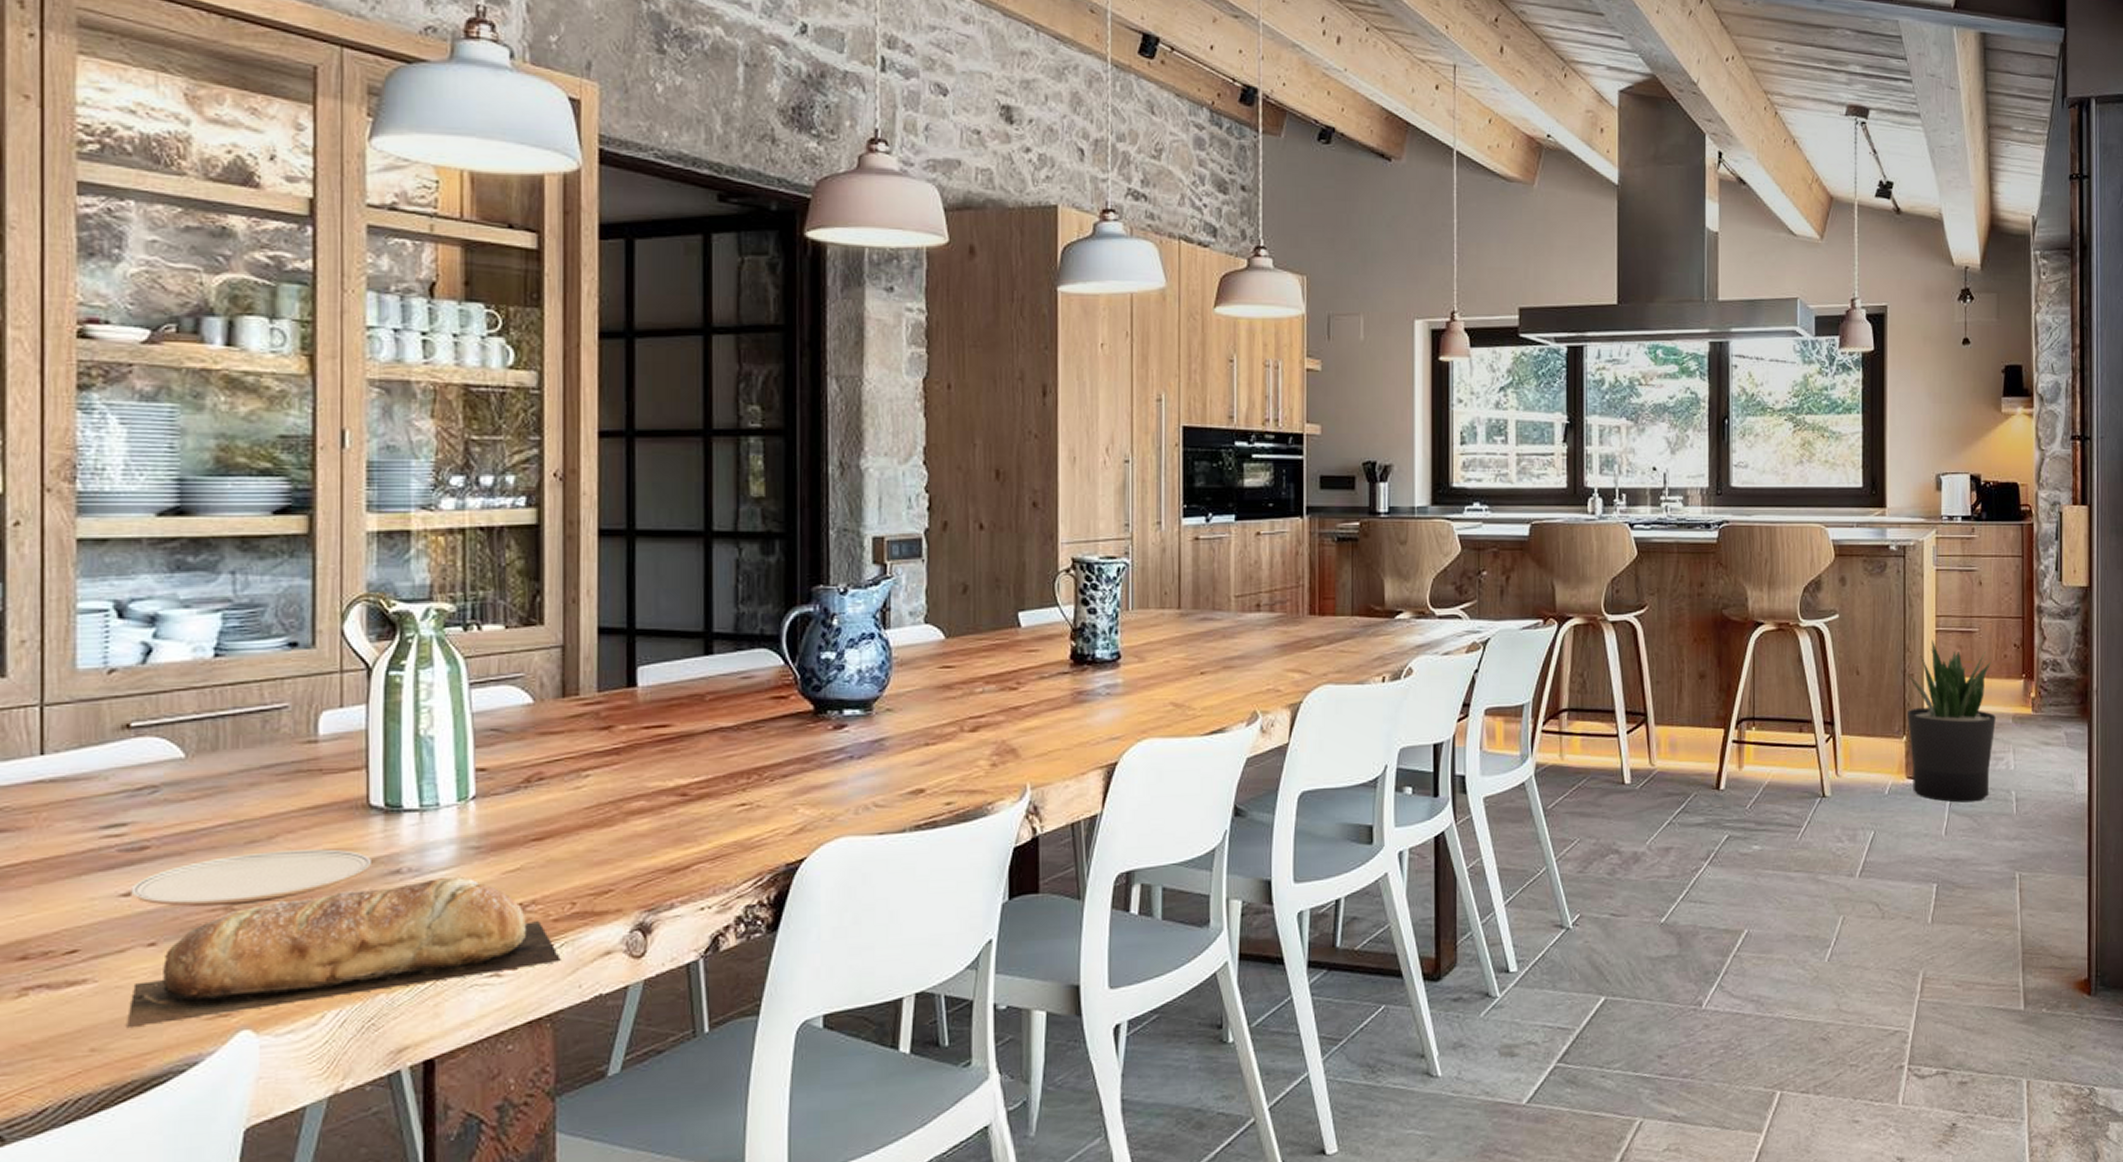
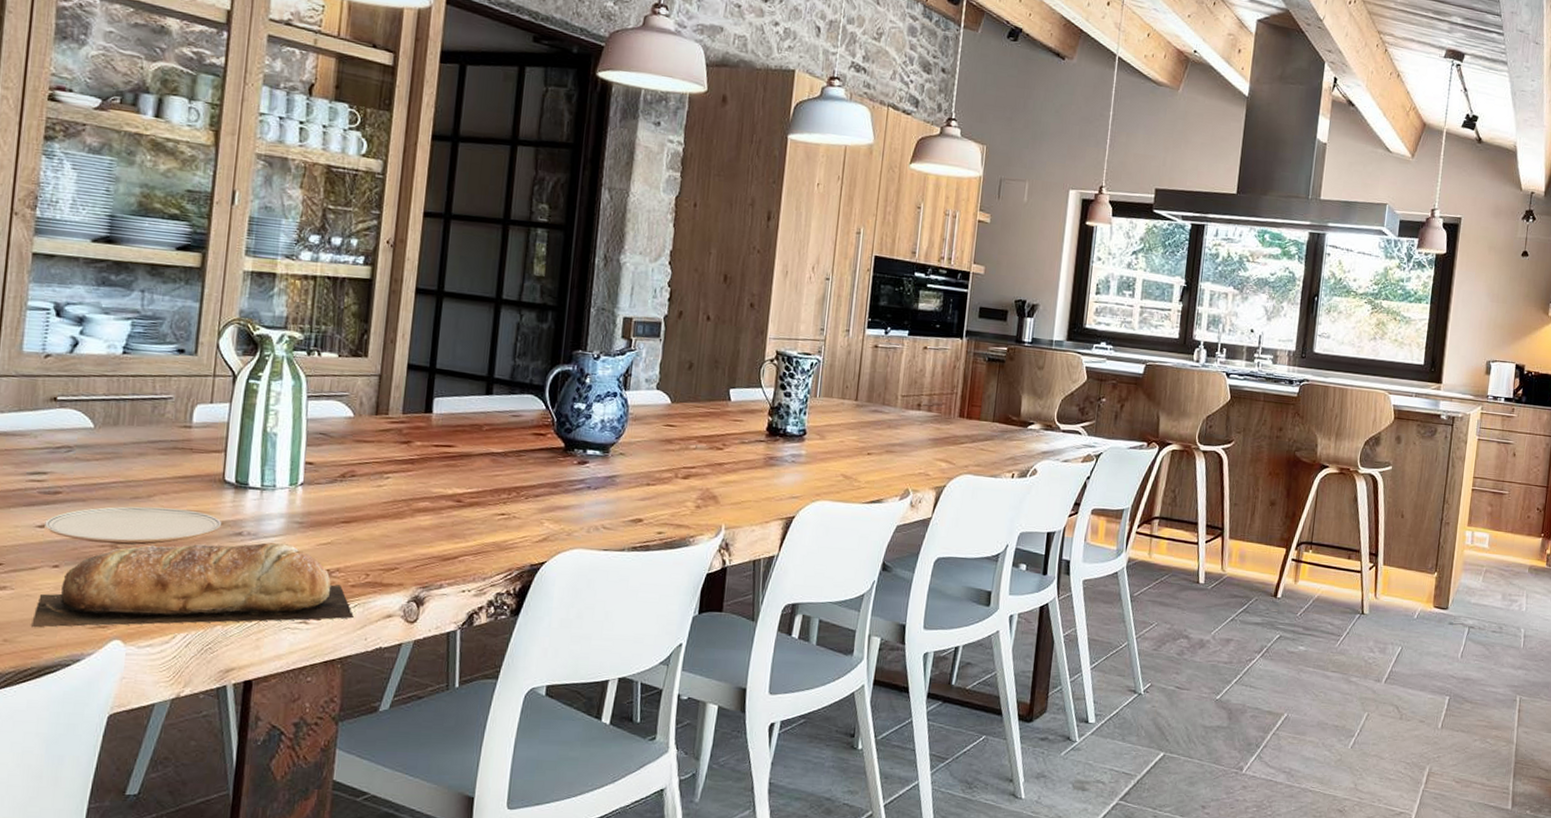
planter: present [1906,639,1996,803] -> none [1438,496,1517,634]

